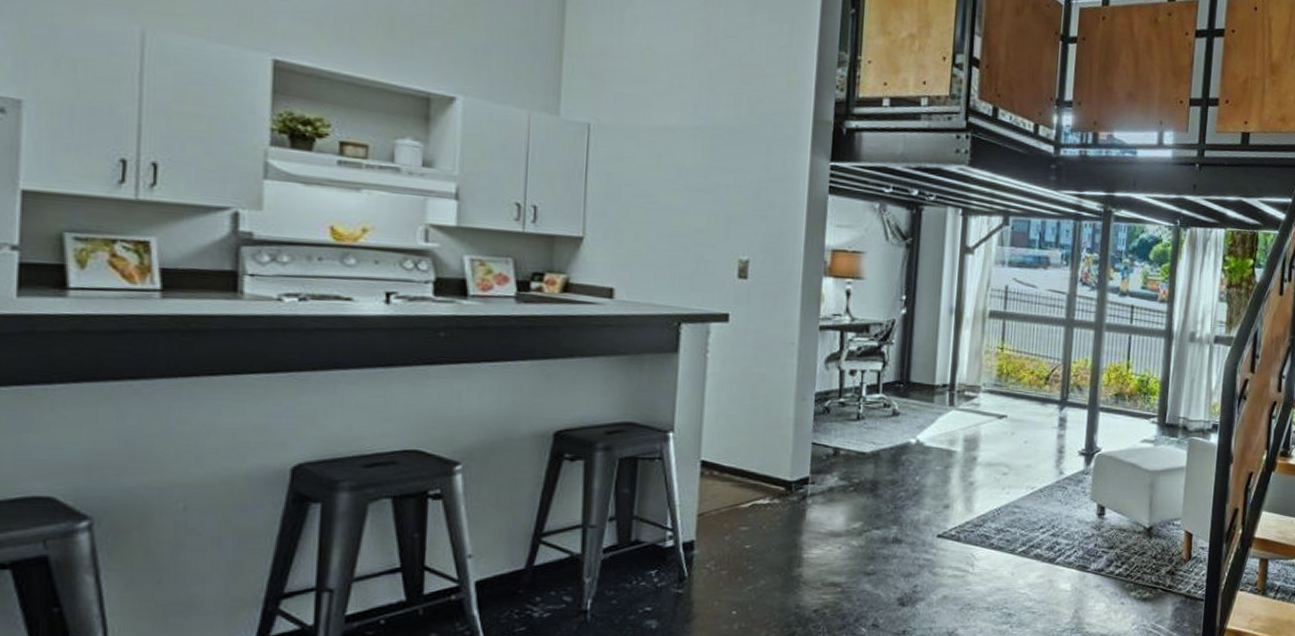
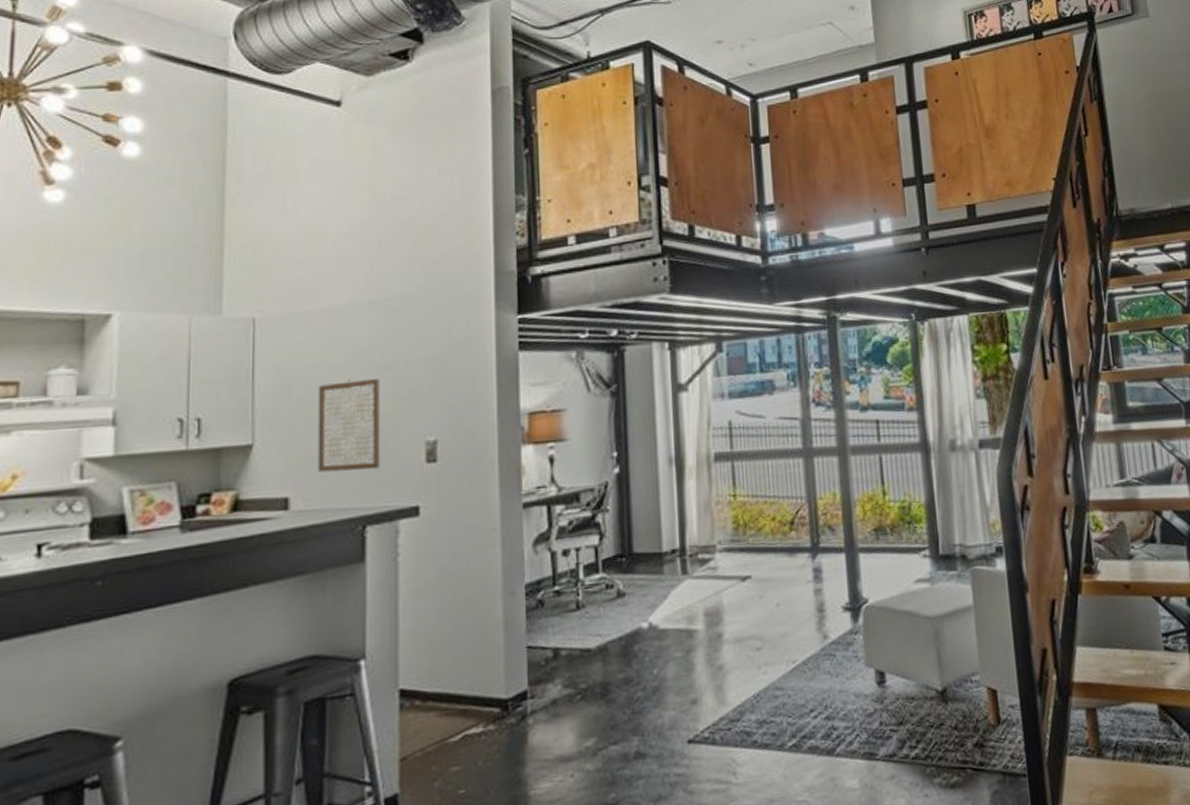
wall art: none [640,194,702,277] -> present [317,378,381,473]

